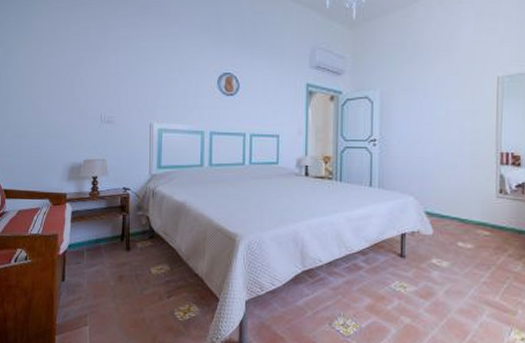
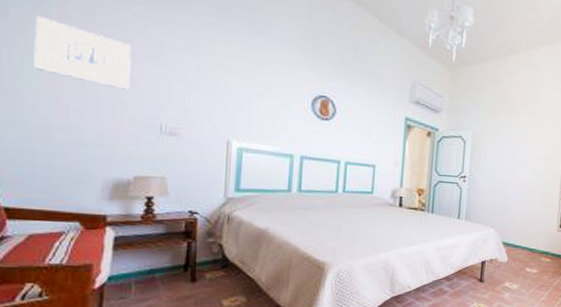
wall art: none [20,40,80,89] -> present [34,15,131,90]

